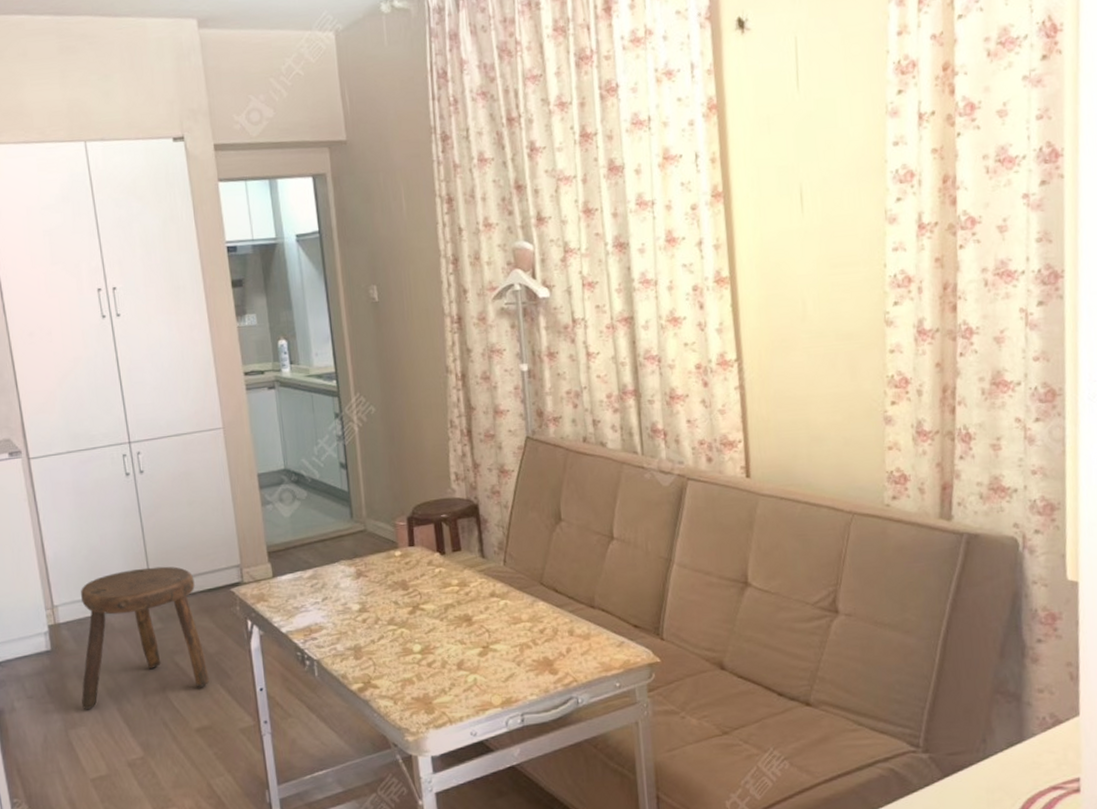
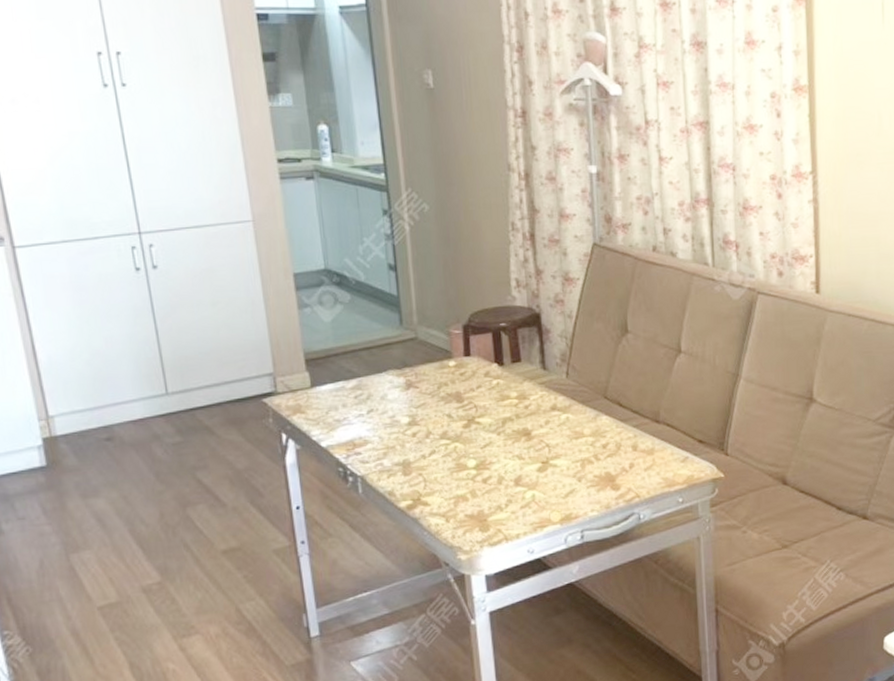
stool: present [80,566,209,709] -> none [81,373,238,531]

